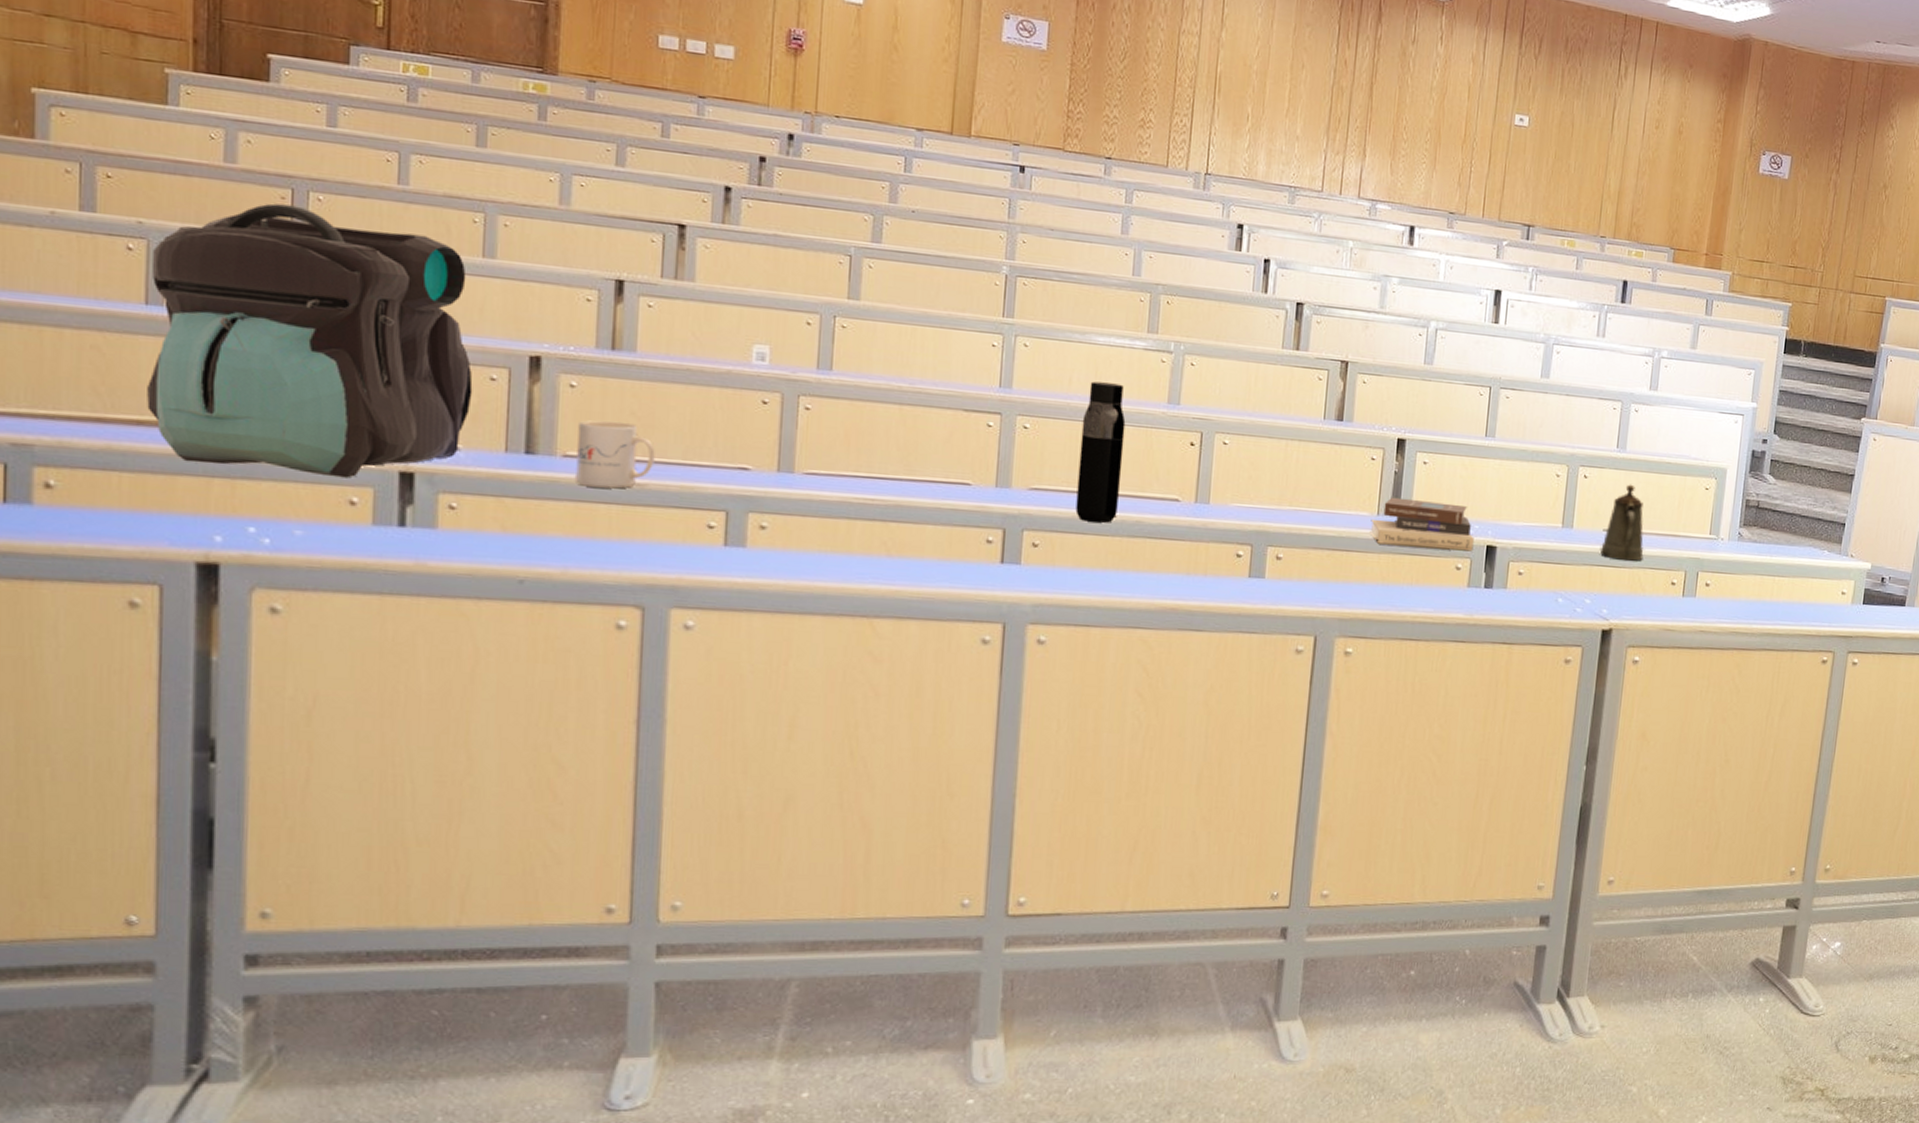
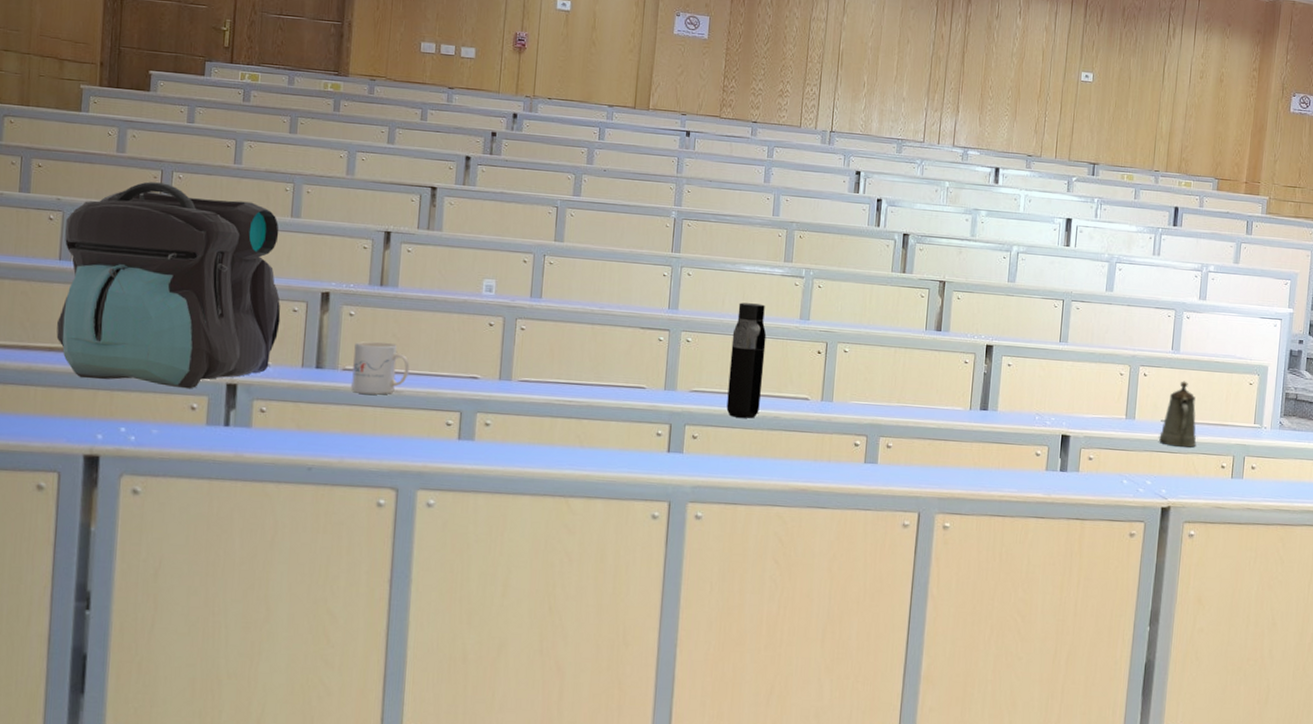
books: present [1369,497,1474,552] -> none [963,394,1051,440]

